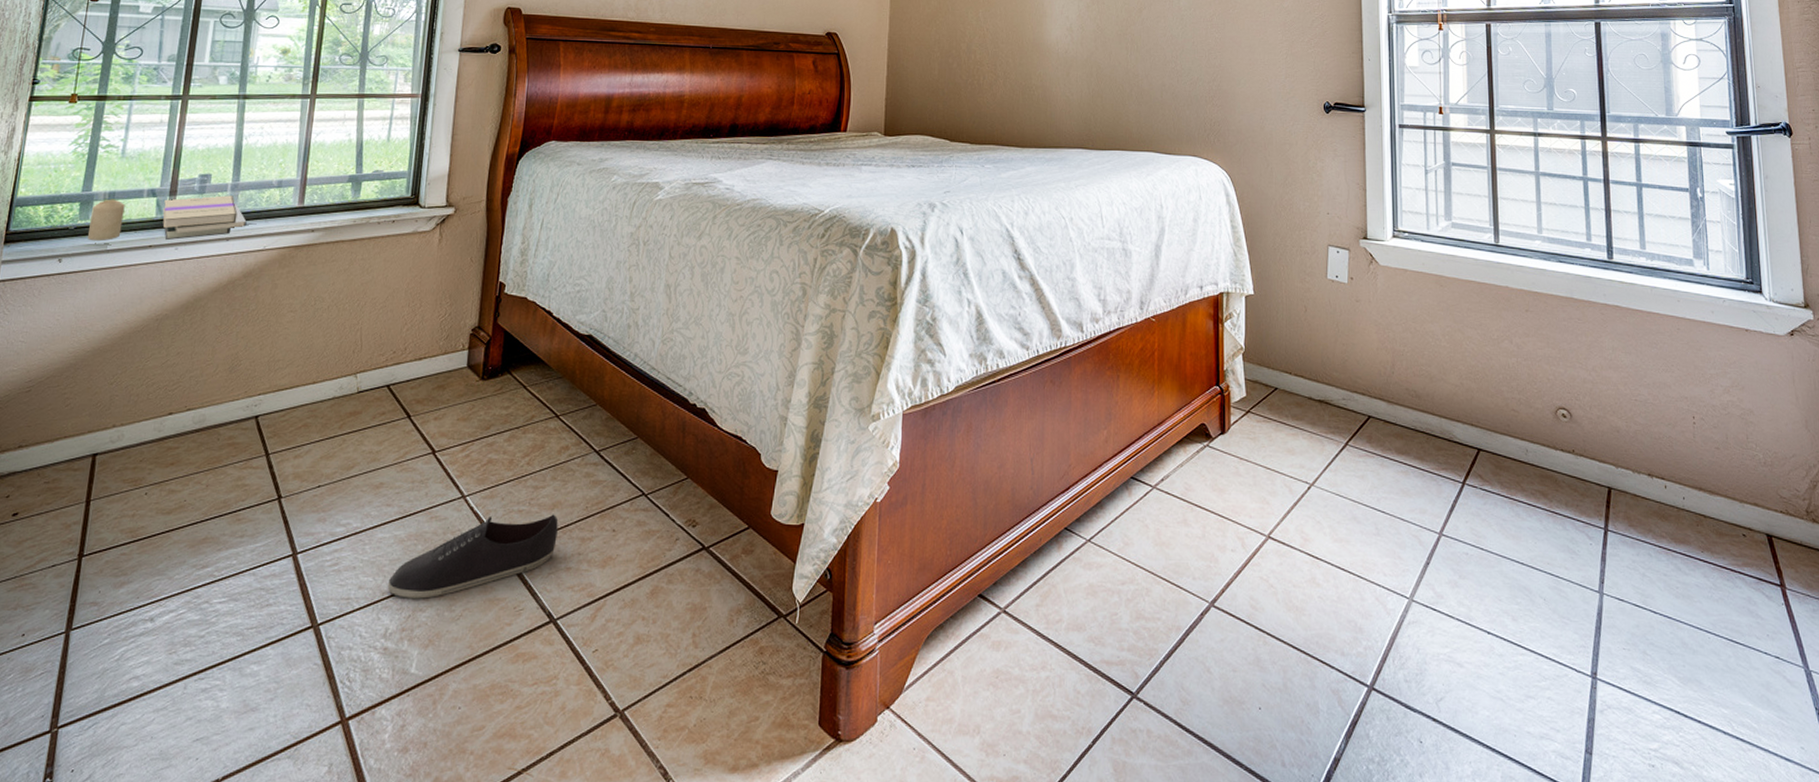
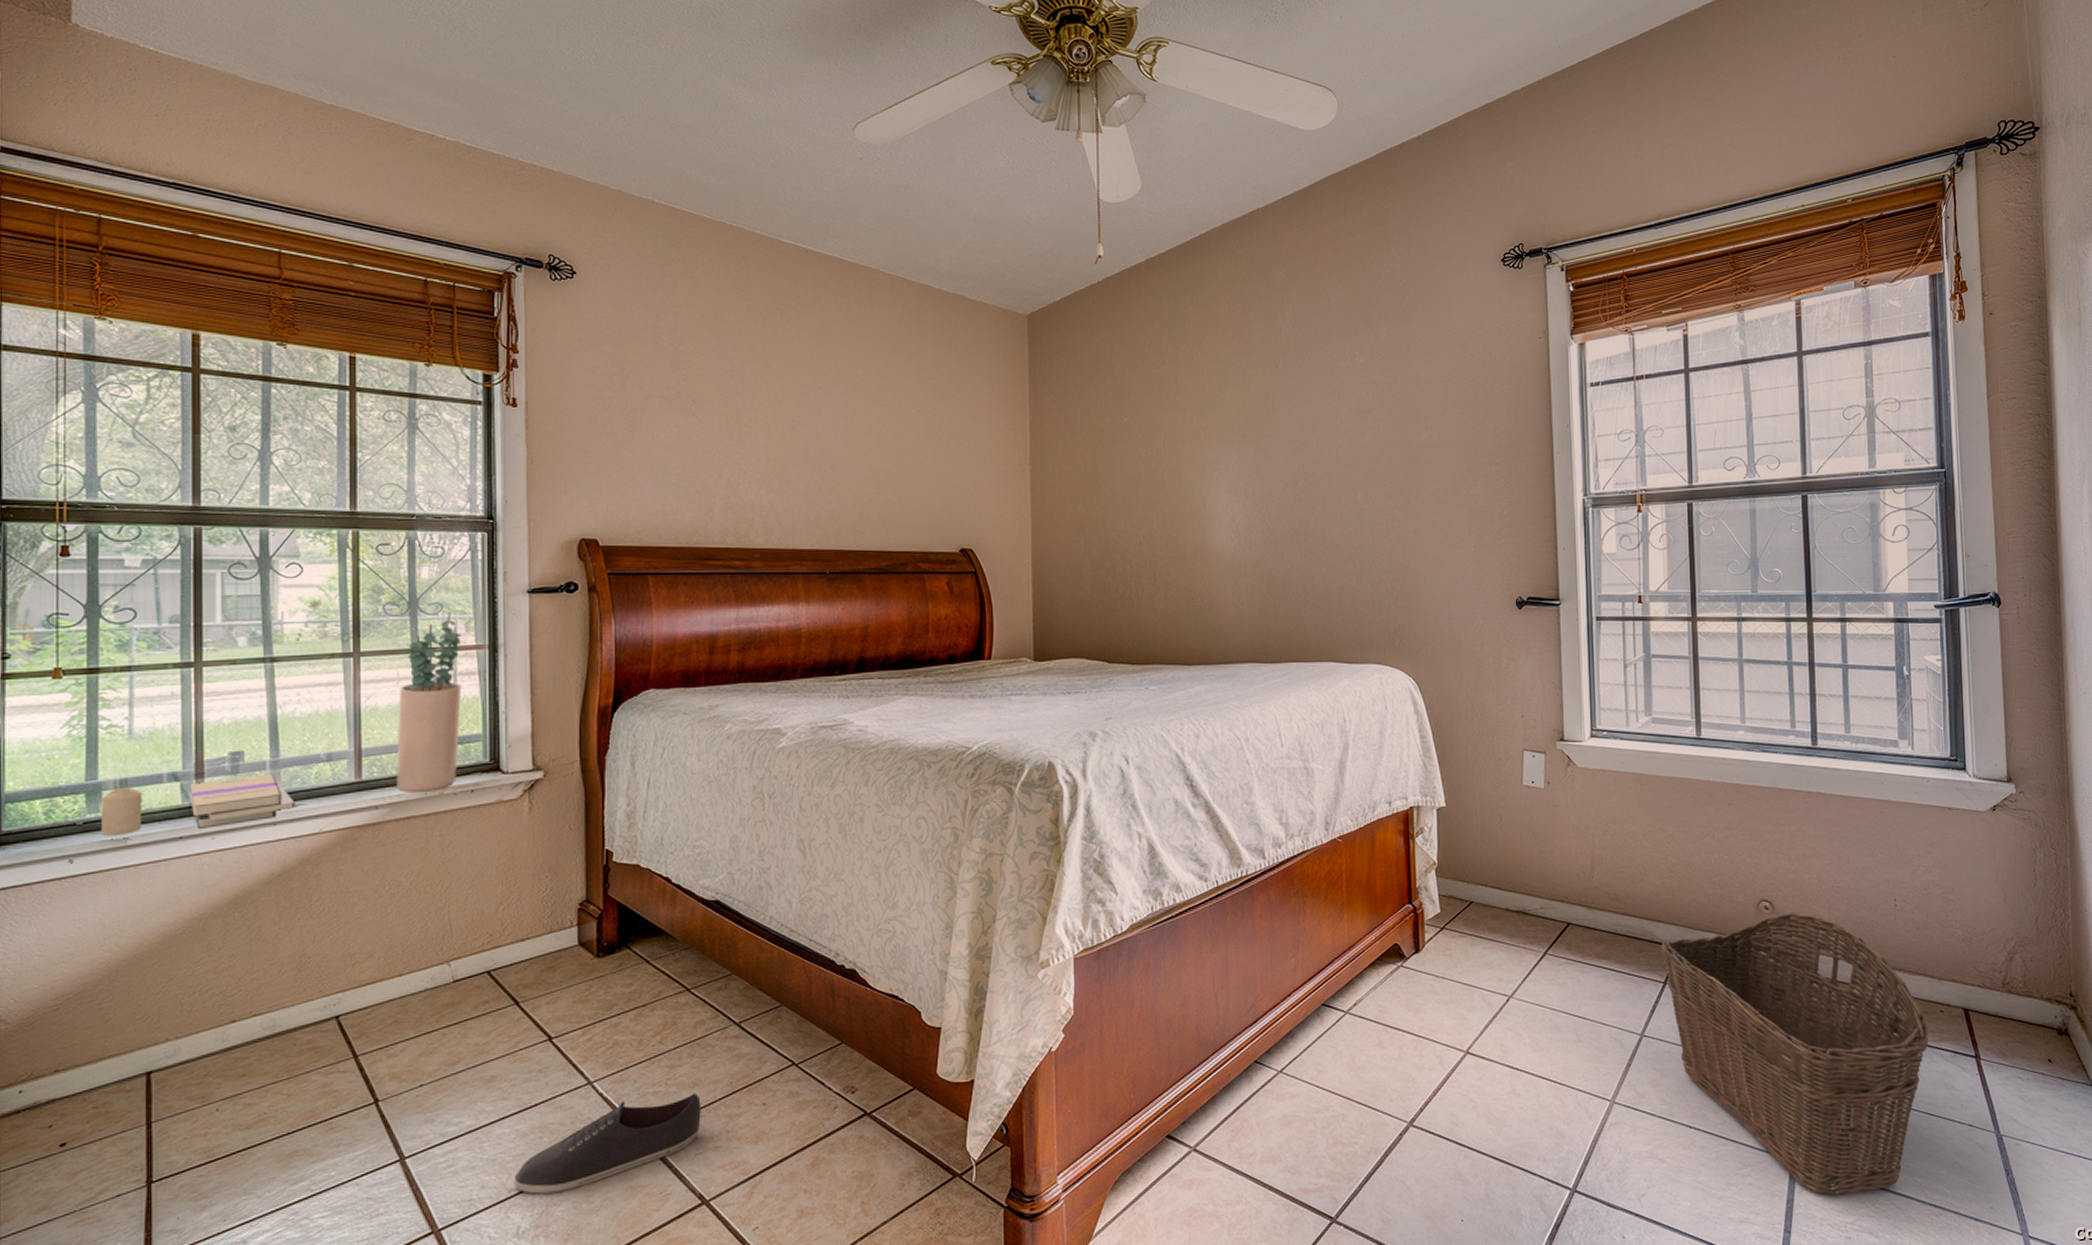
vase: none [331,64,401,221] -> present [396,612,462,794]
wicker basket: none [1460,422,1732,718] -> present [1661,912,1929,1195]

